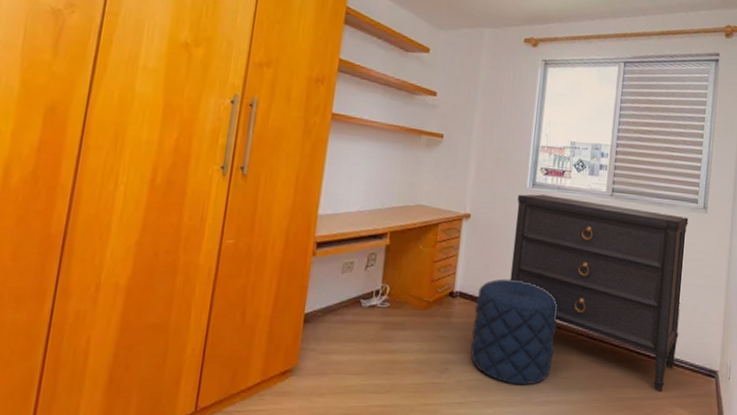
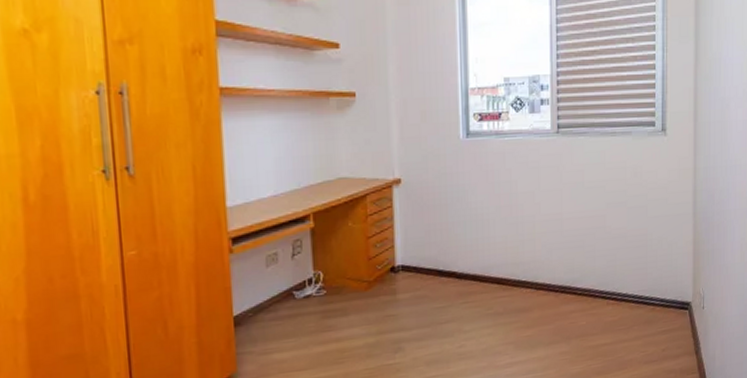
pouf: present [470,278,558,386] -> none [421,242,514,352]
dresser: present [510,194,689,393] -> none [451,143,646,334]

